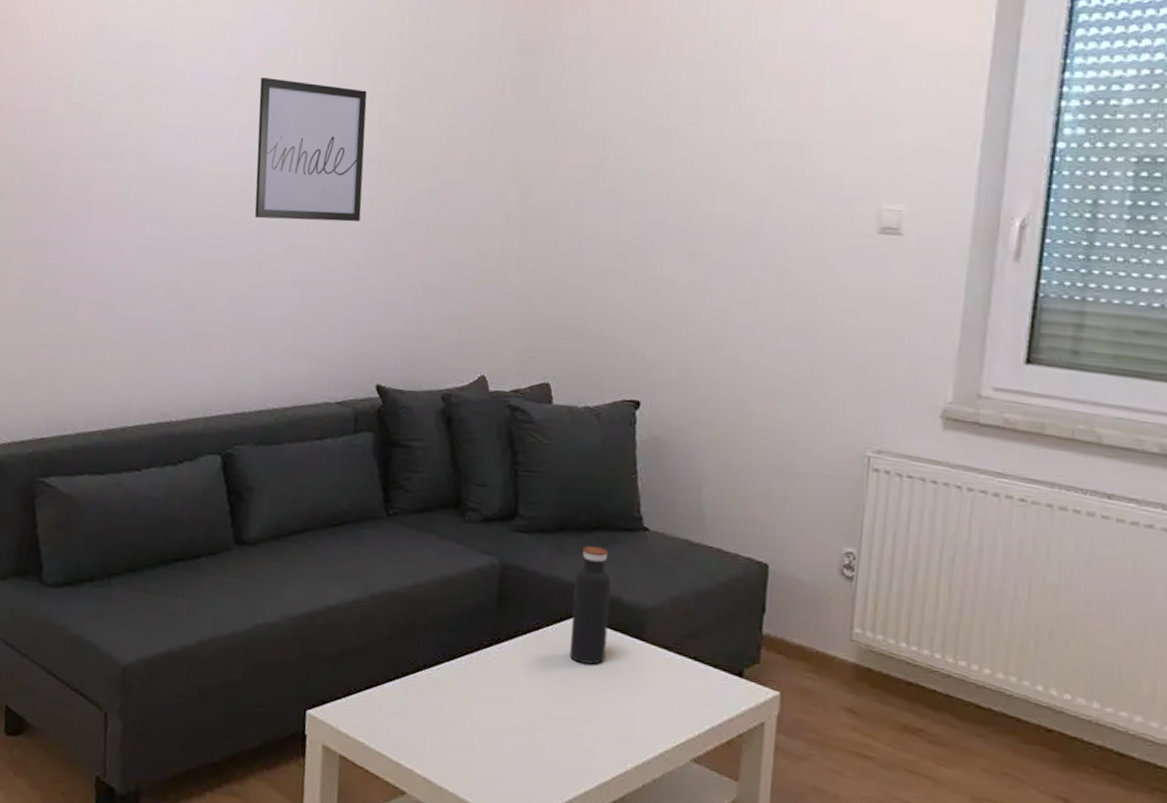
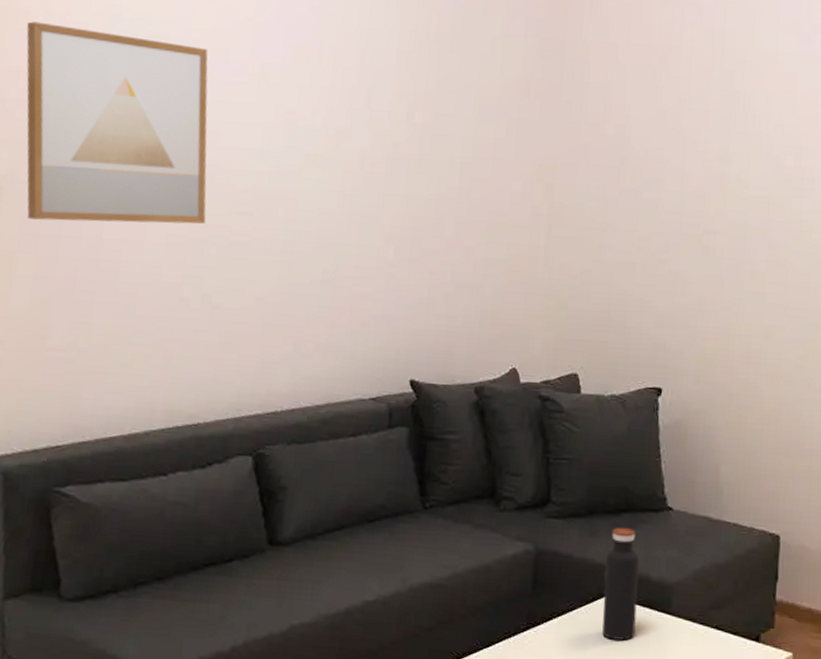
wall art: none [19,33,187,227] -> present [26,21,208,224]
wall art: present [254,78,367,222] -> none [282,74,395,219]

